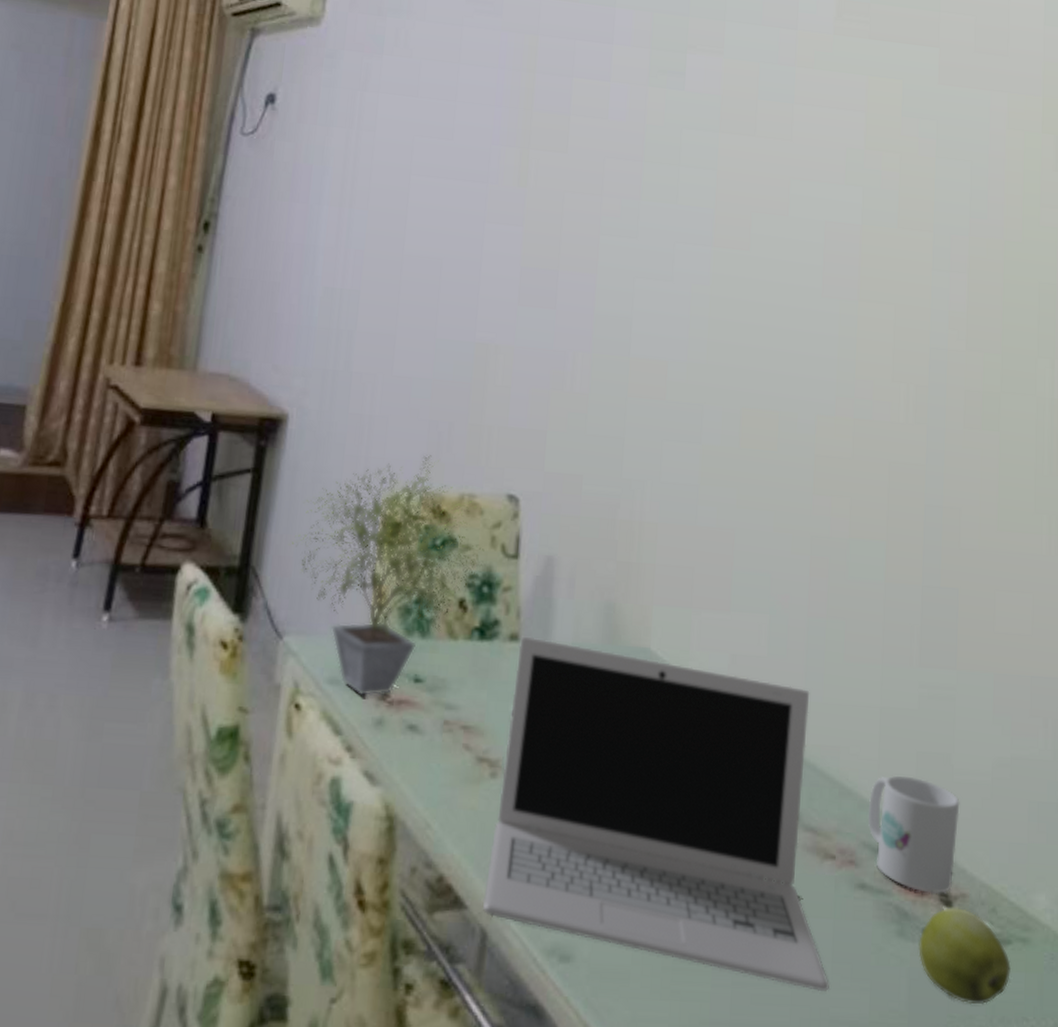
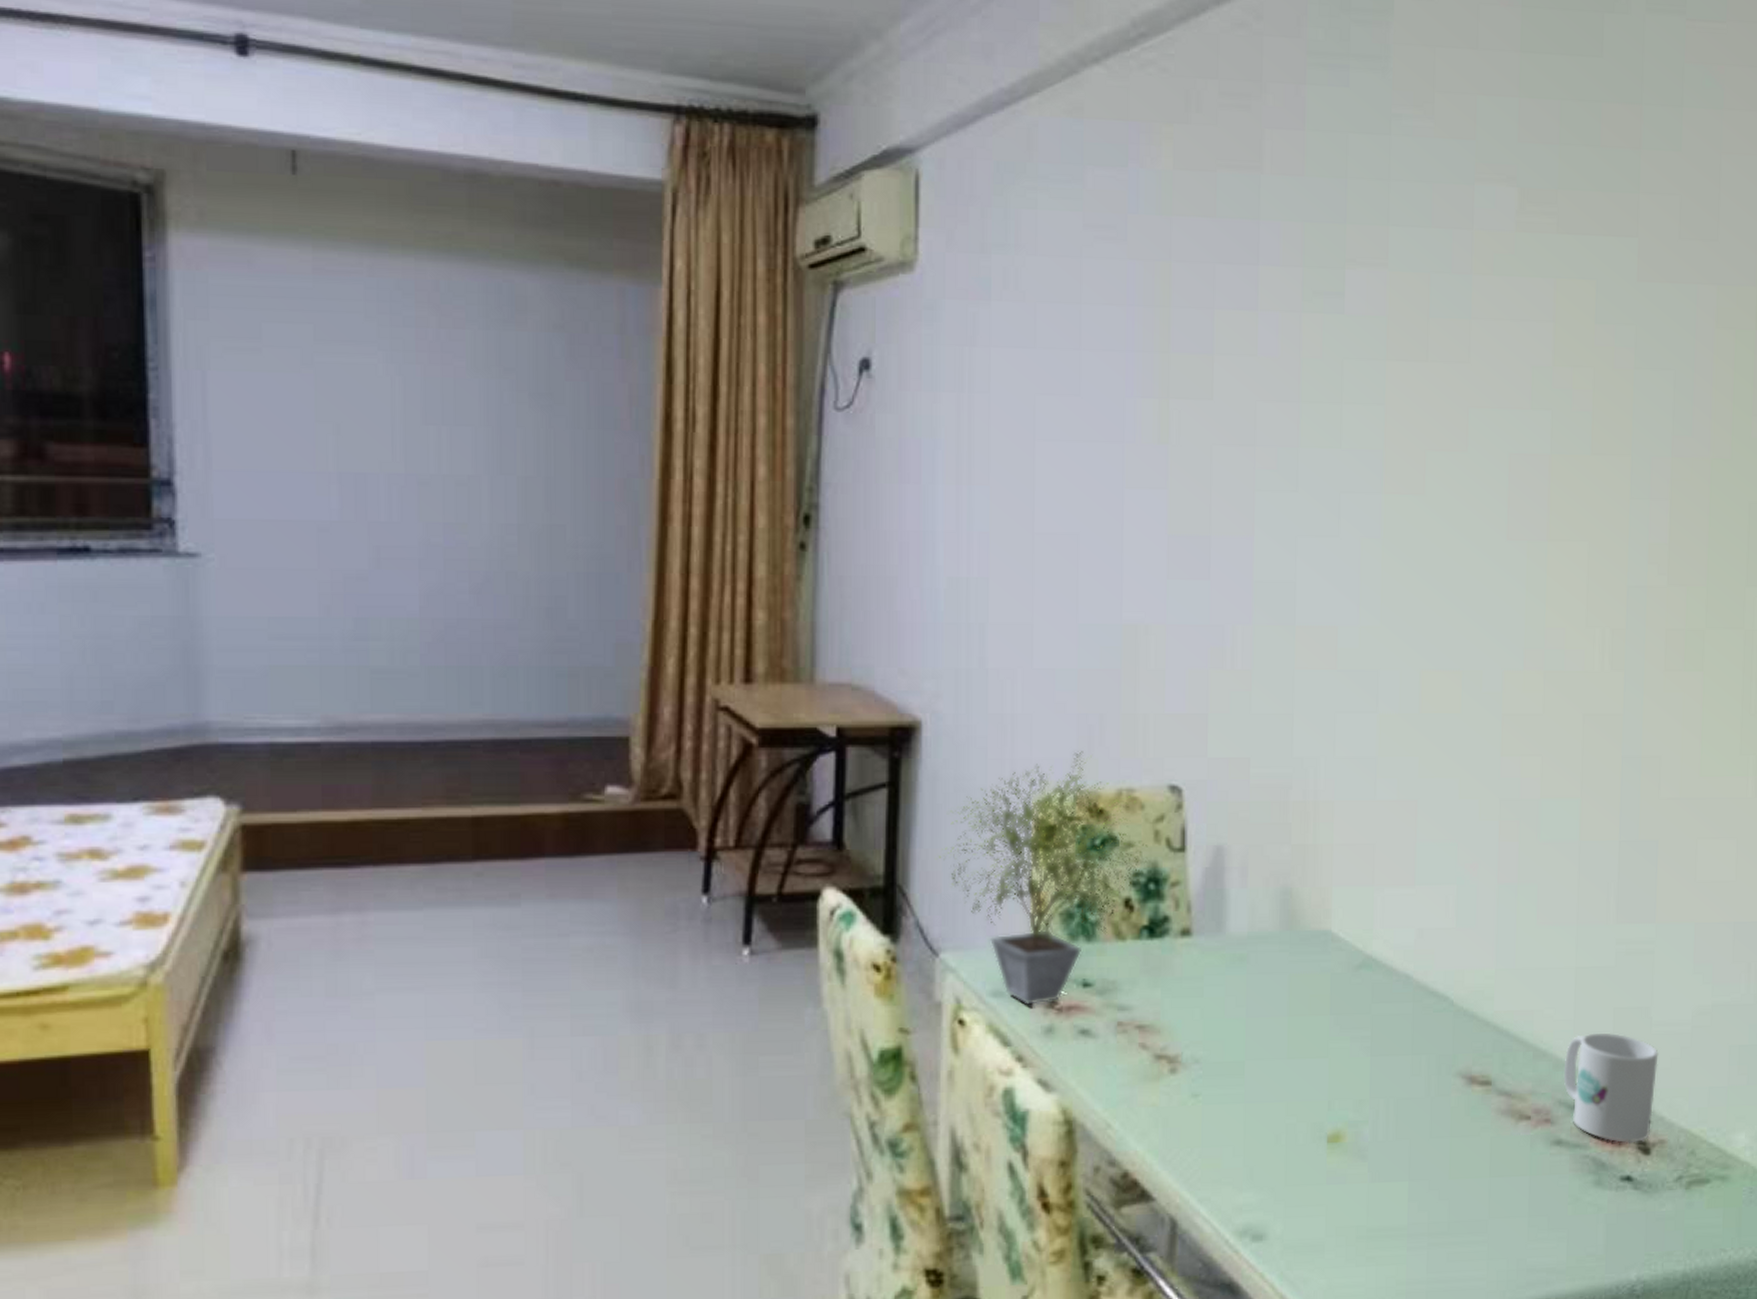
laptop: present [482,636,830,991] -> none [1170,930,1526,1244]
apple: present [918,907,1011,1005] -> none [1616,1154,1709,1242]

